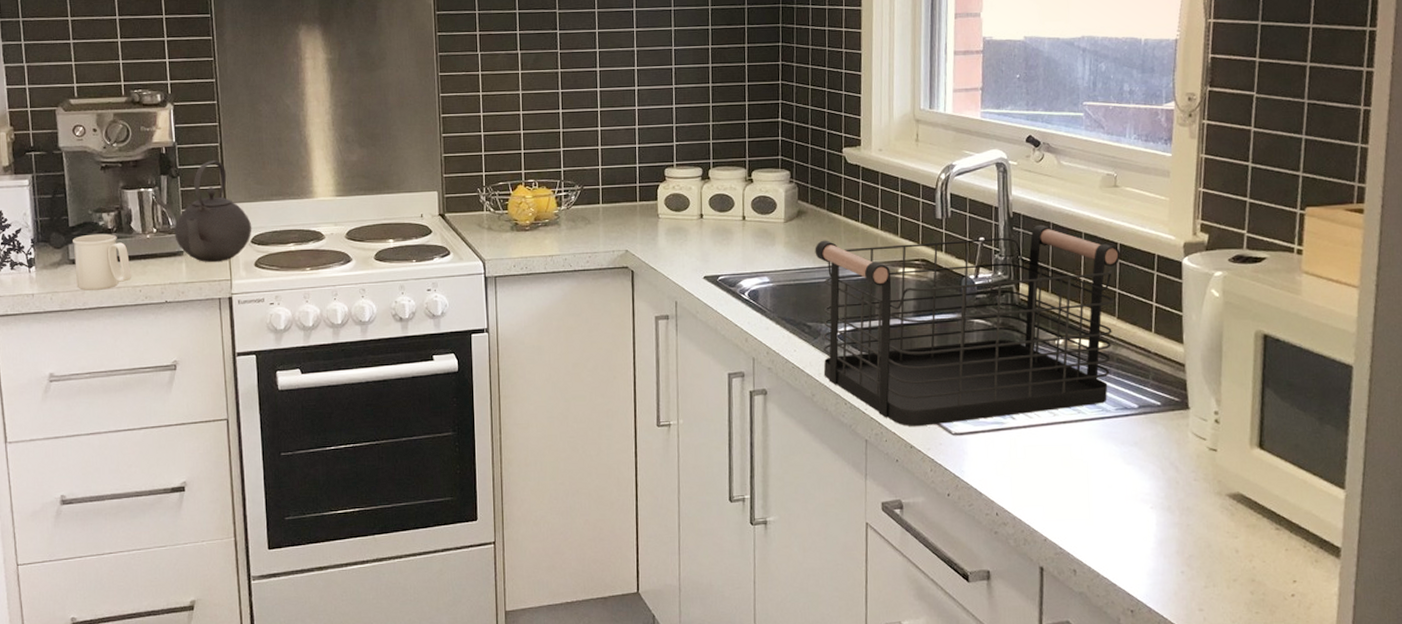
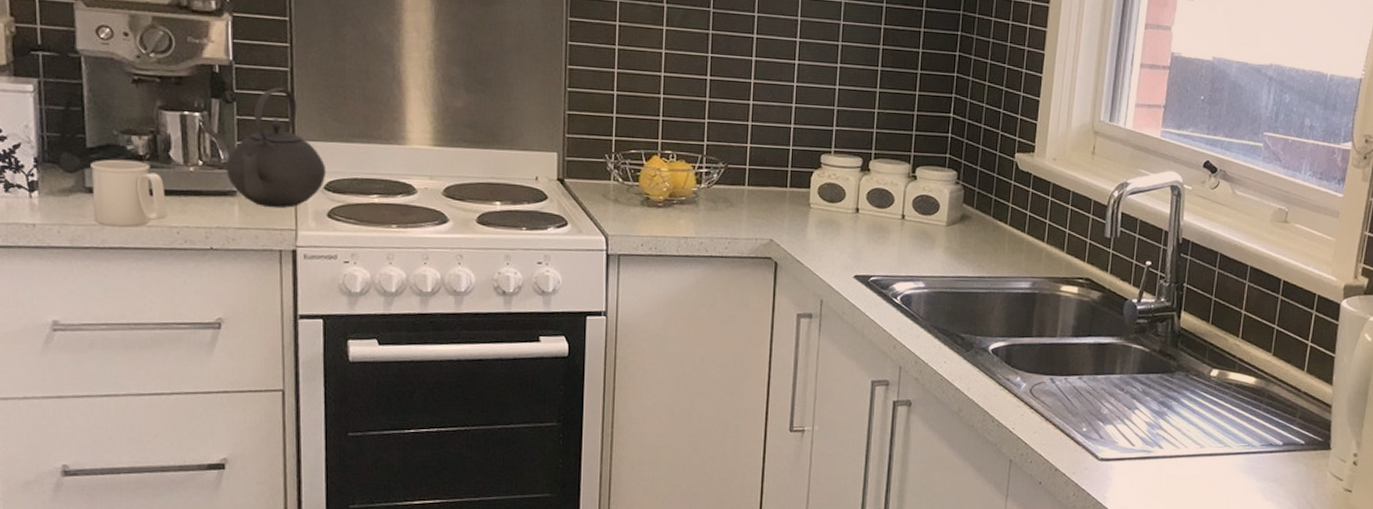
dish rack: present [815,224,1120,426] -> none [973,248,1283,449]

